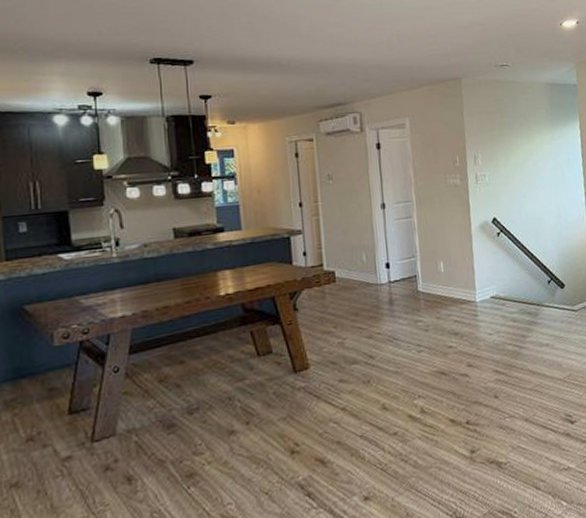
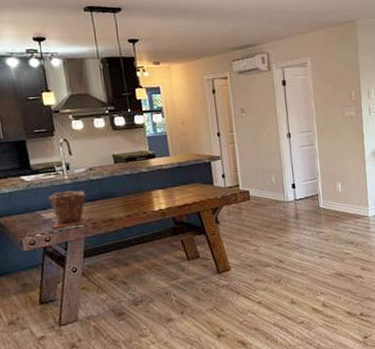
plant pot: none [91,271,142,318] -> present [49,191,91,229]

